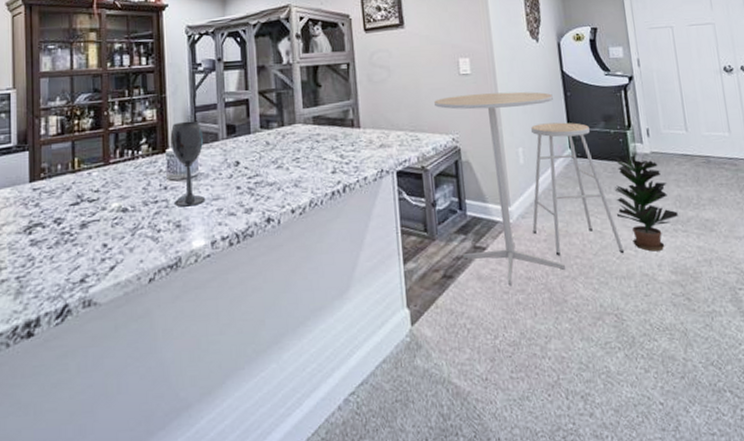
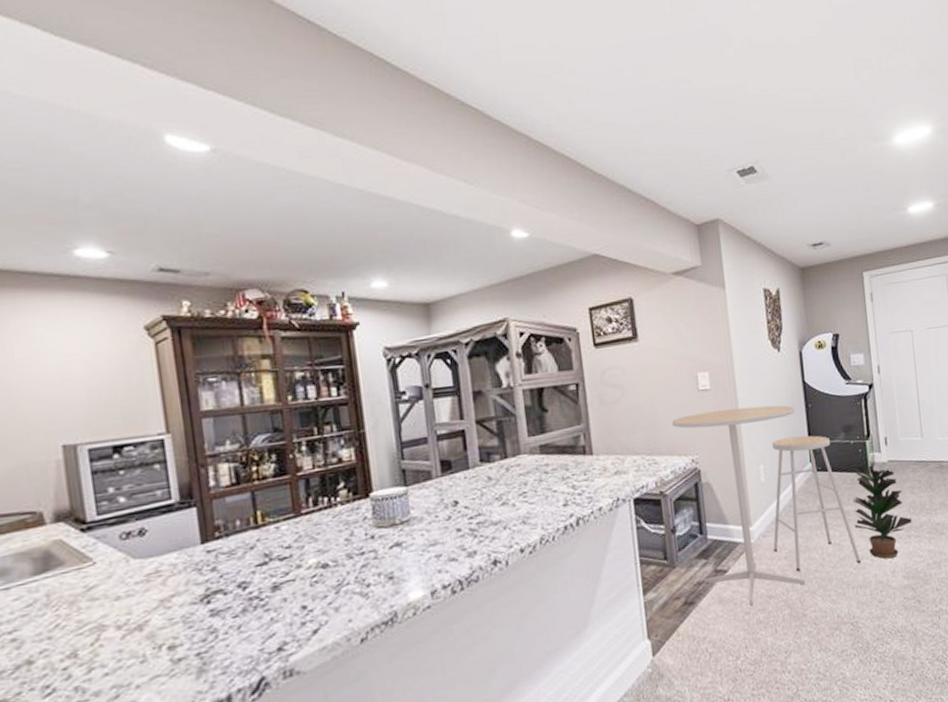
wine glass: present [170,121,206,207] -> none [373,458,421,557]

